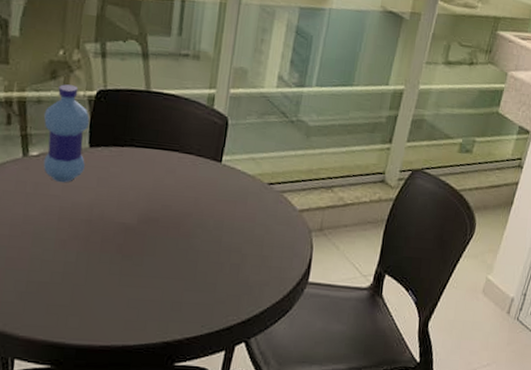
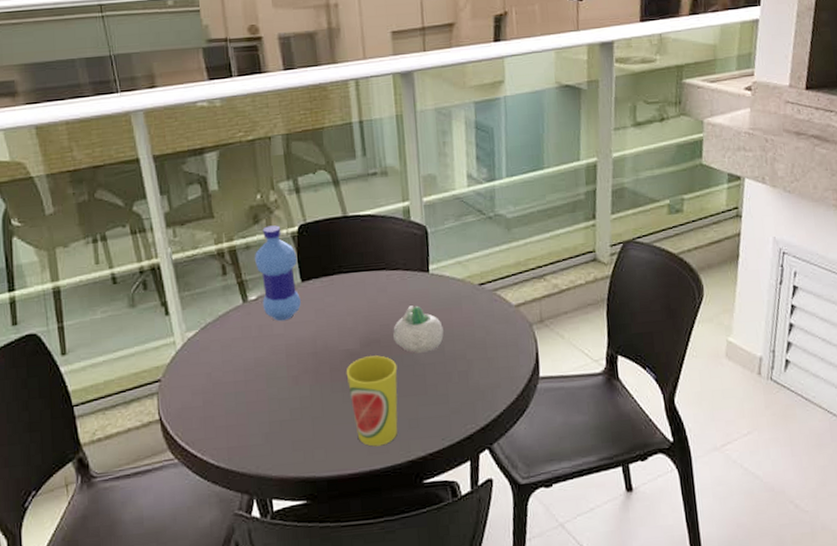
cup: none [116,233,171,323] -> present [346,355,398,447]
succulent planter: none [173,191,225,240] -> present [393,306,444,353]

